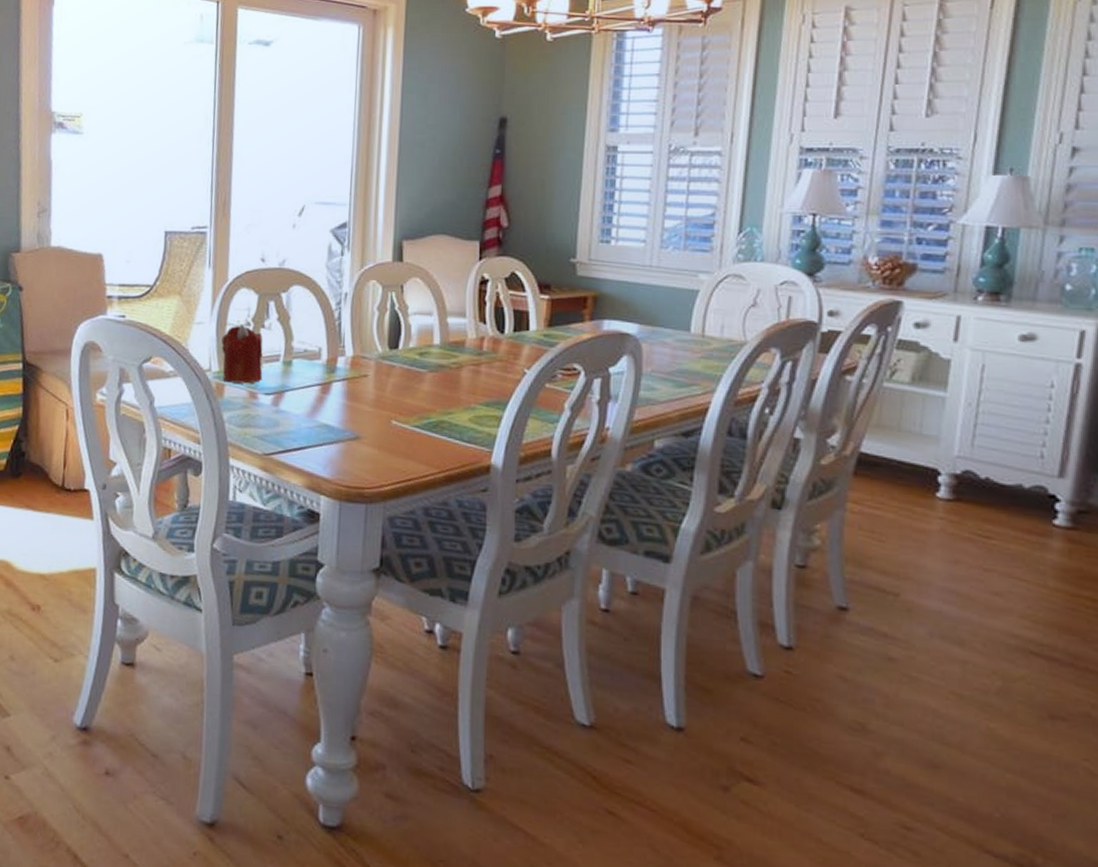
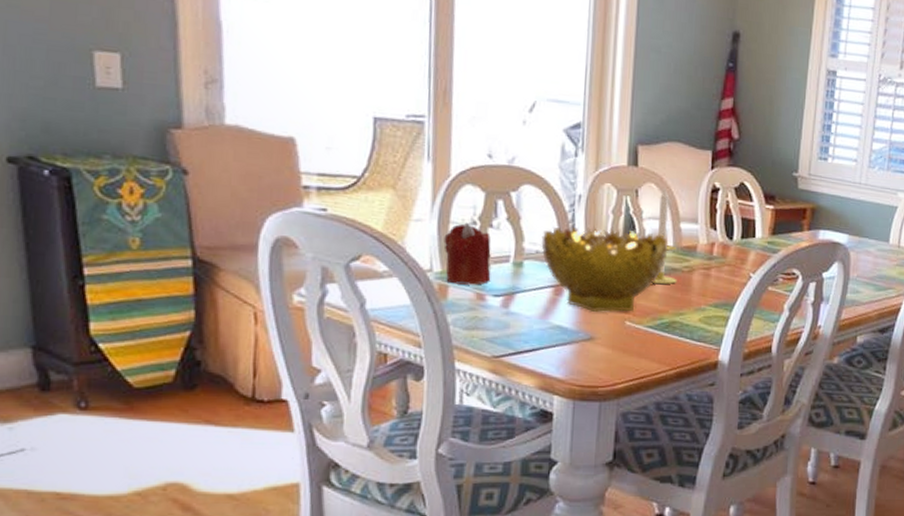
decorative bowl: none [309,323,435,411] -> present [541,227,669,312]
candle: none [419,281,445,382] -> present [653,187,677,284]

